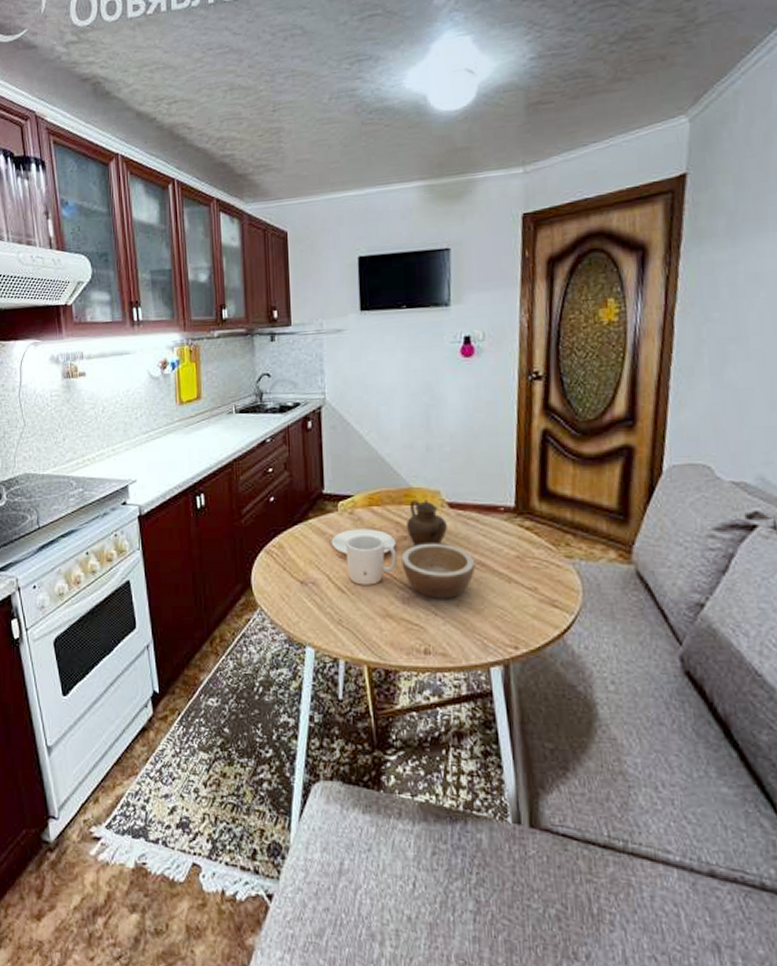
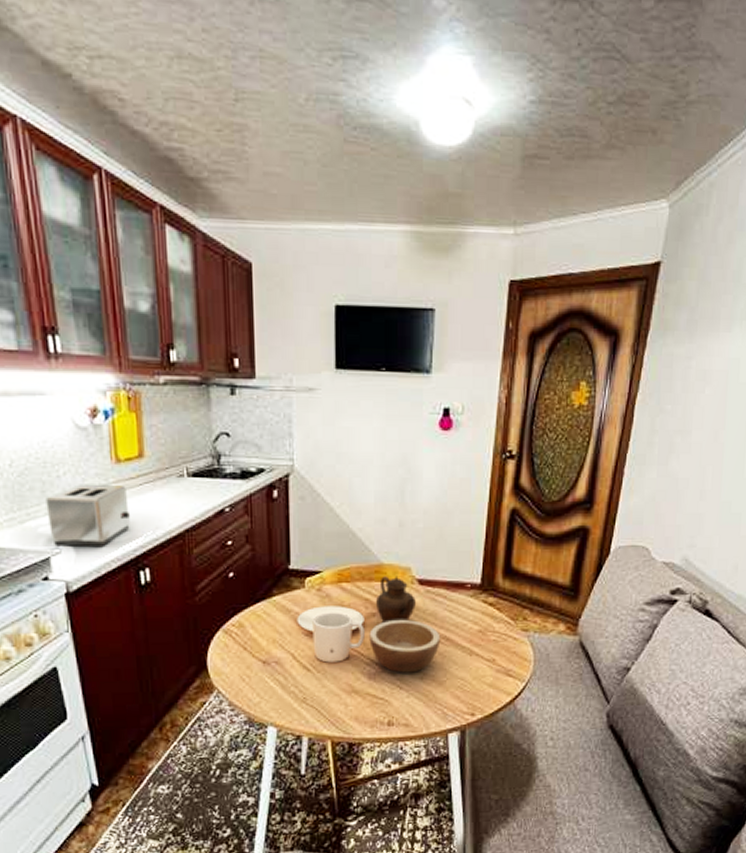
toaster: none [127,422,190,477] -> present [45,484,131,548]

